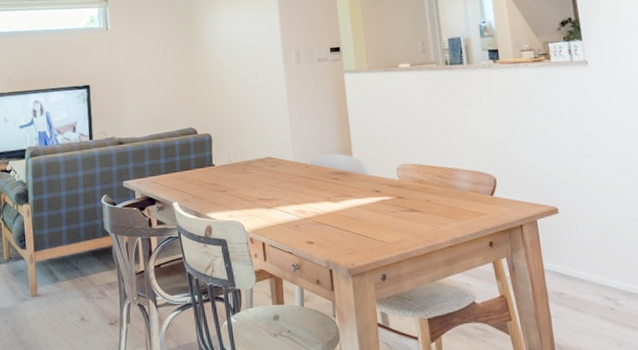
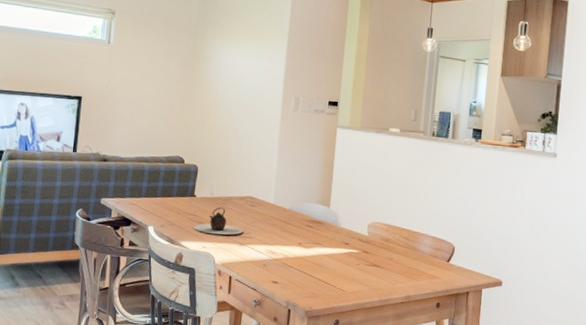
teapot: none [217,173,268,202] -> present [193,207,243,235]

